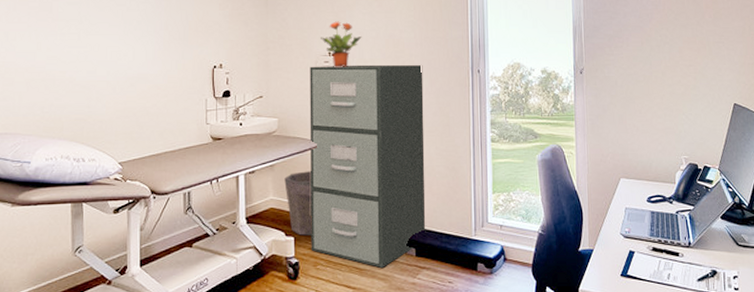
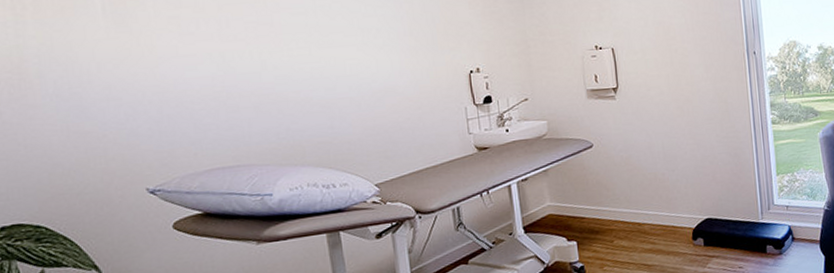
waste bin: present [284,171,312,236] -> none [560,172,595,239]
filing cabinet: present [310,64,426,268] -> none [576,51,713,262]
potted plant: present [321,21,362,67] -> none [585,11,630,61]

